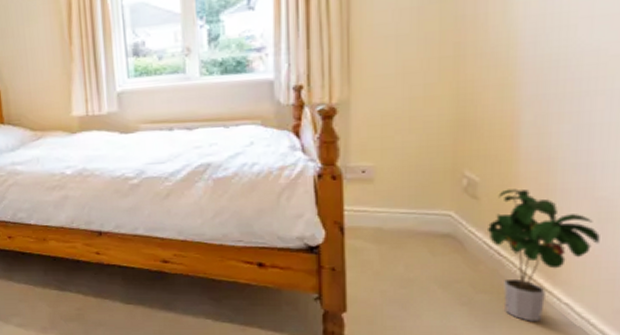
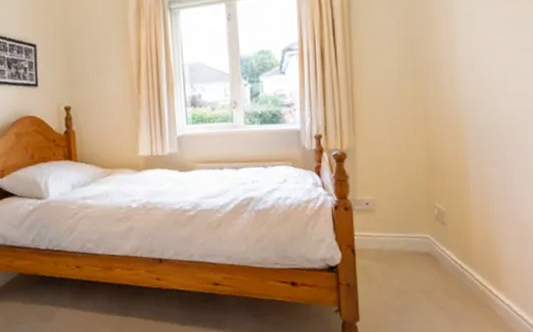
potted plant: present [486,188,600,322] -> none [452,216,524,320]

